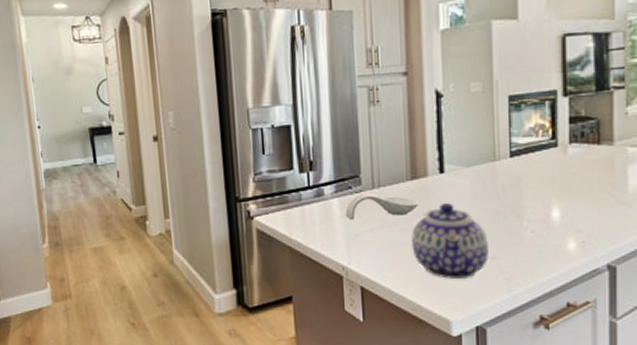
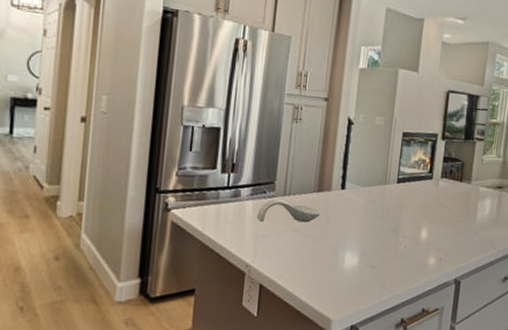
teapot: present [411,202,489,280] -> none [309,215,371,284]

